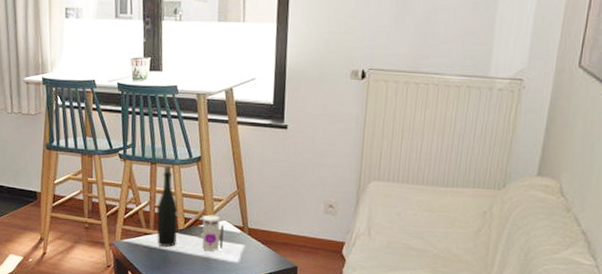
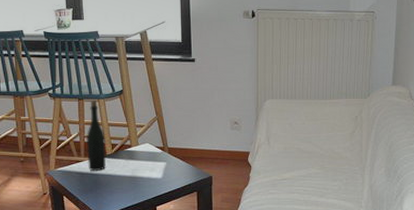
toy: present [201,214,224,251] -> none [127,139,148,170]

